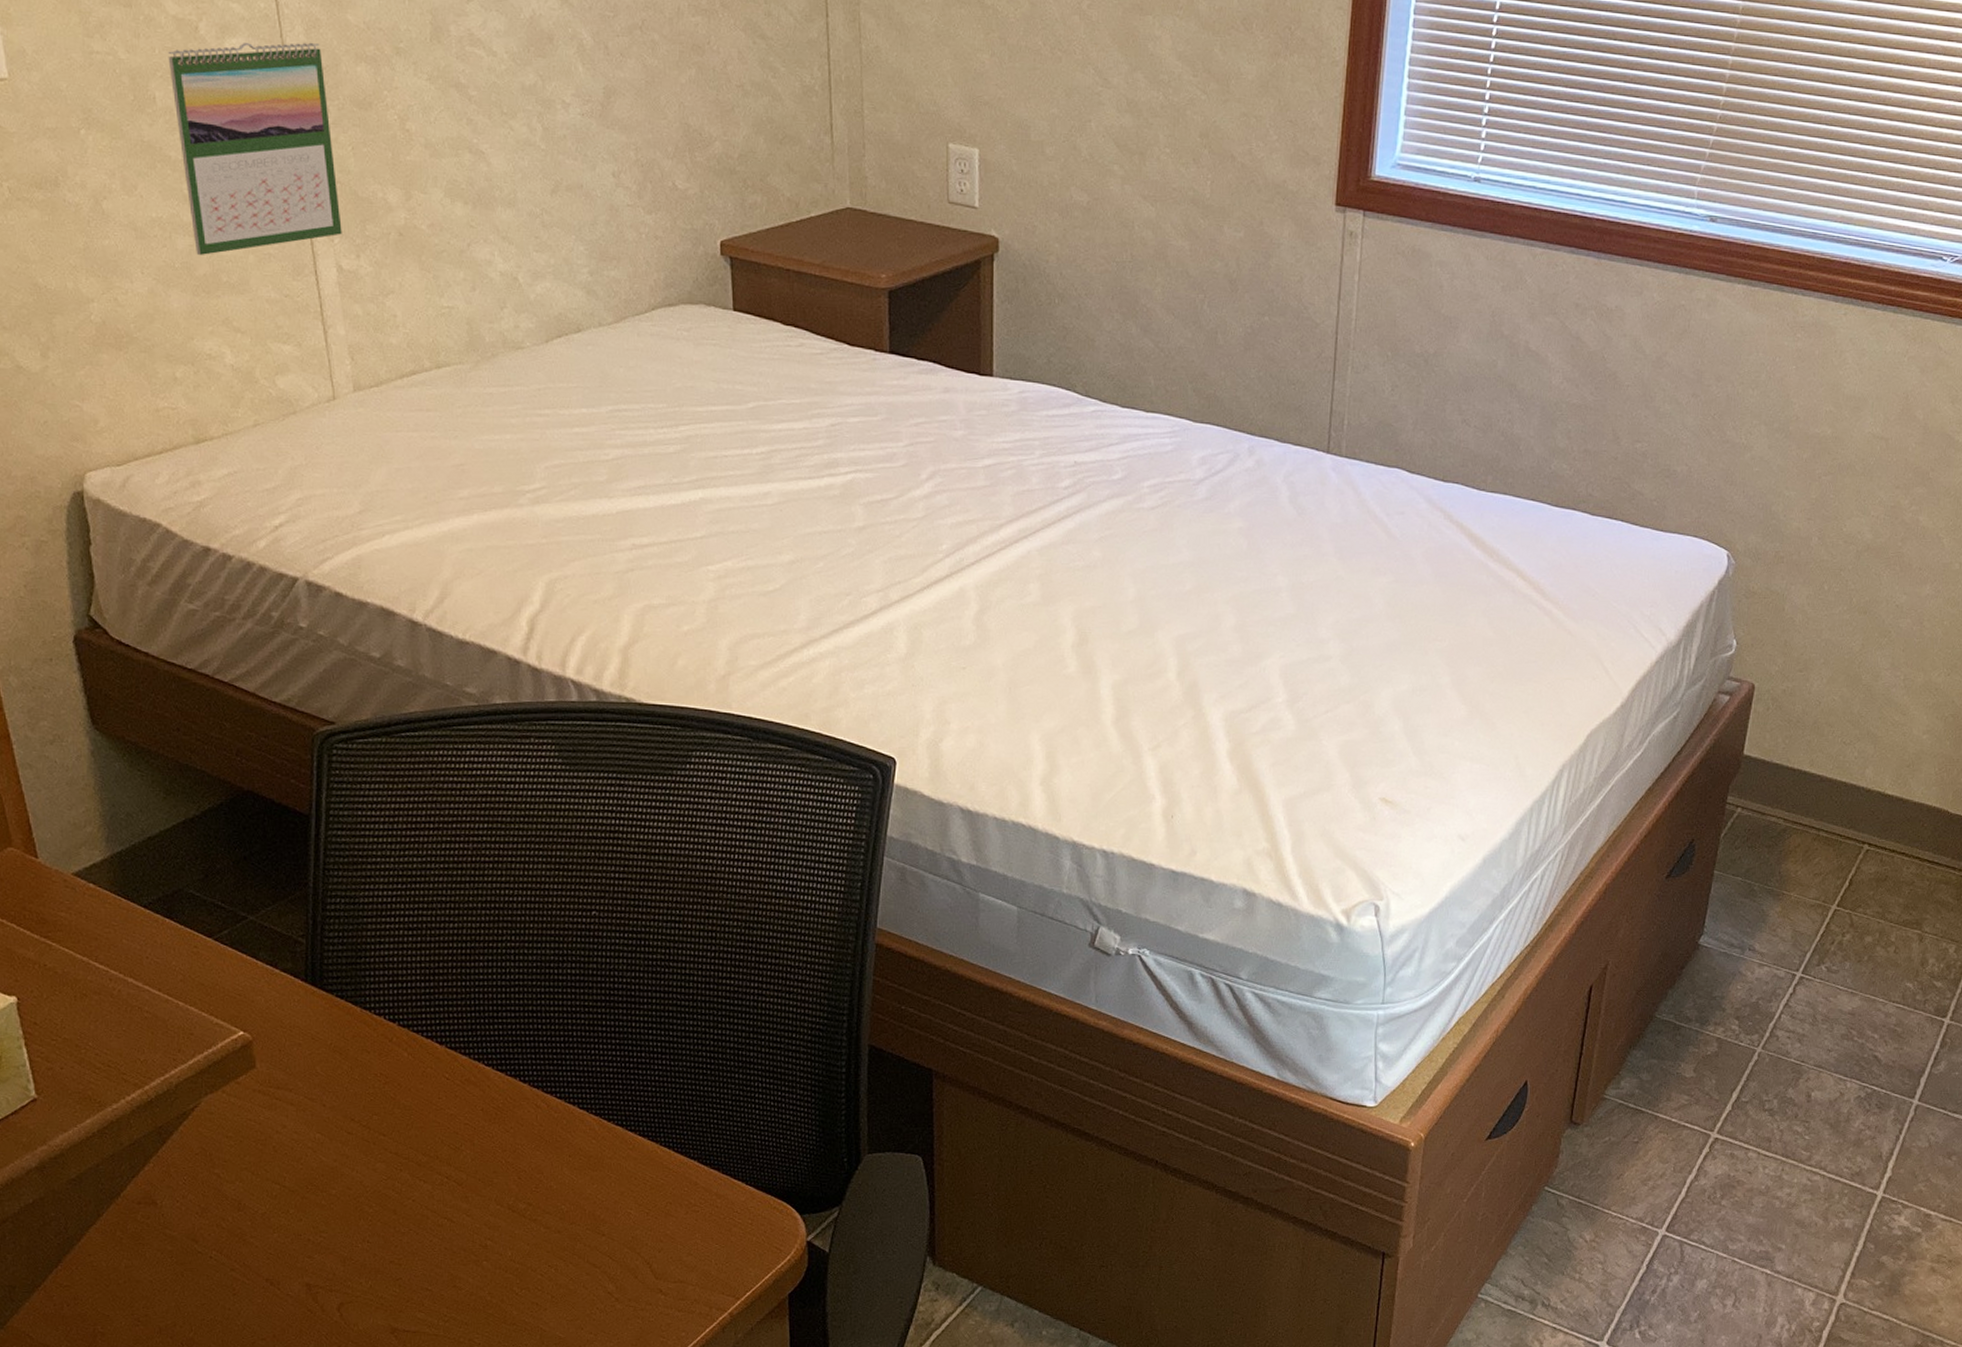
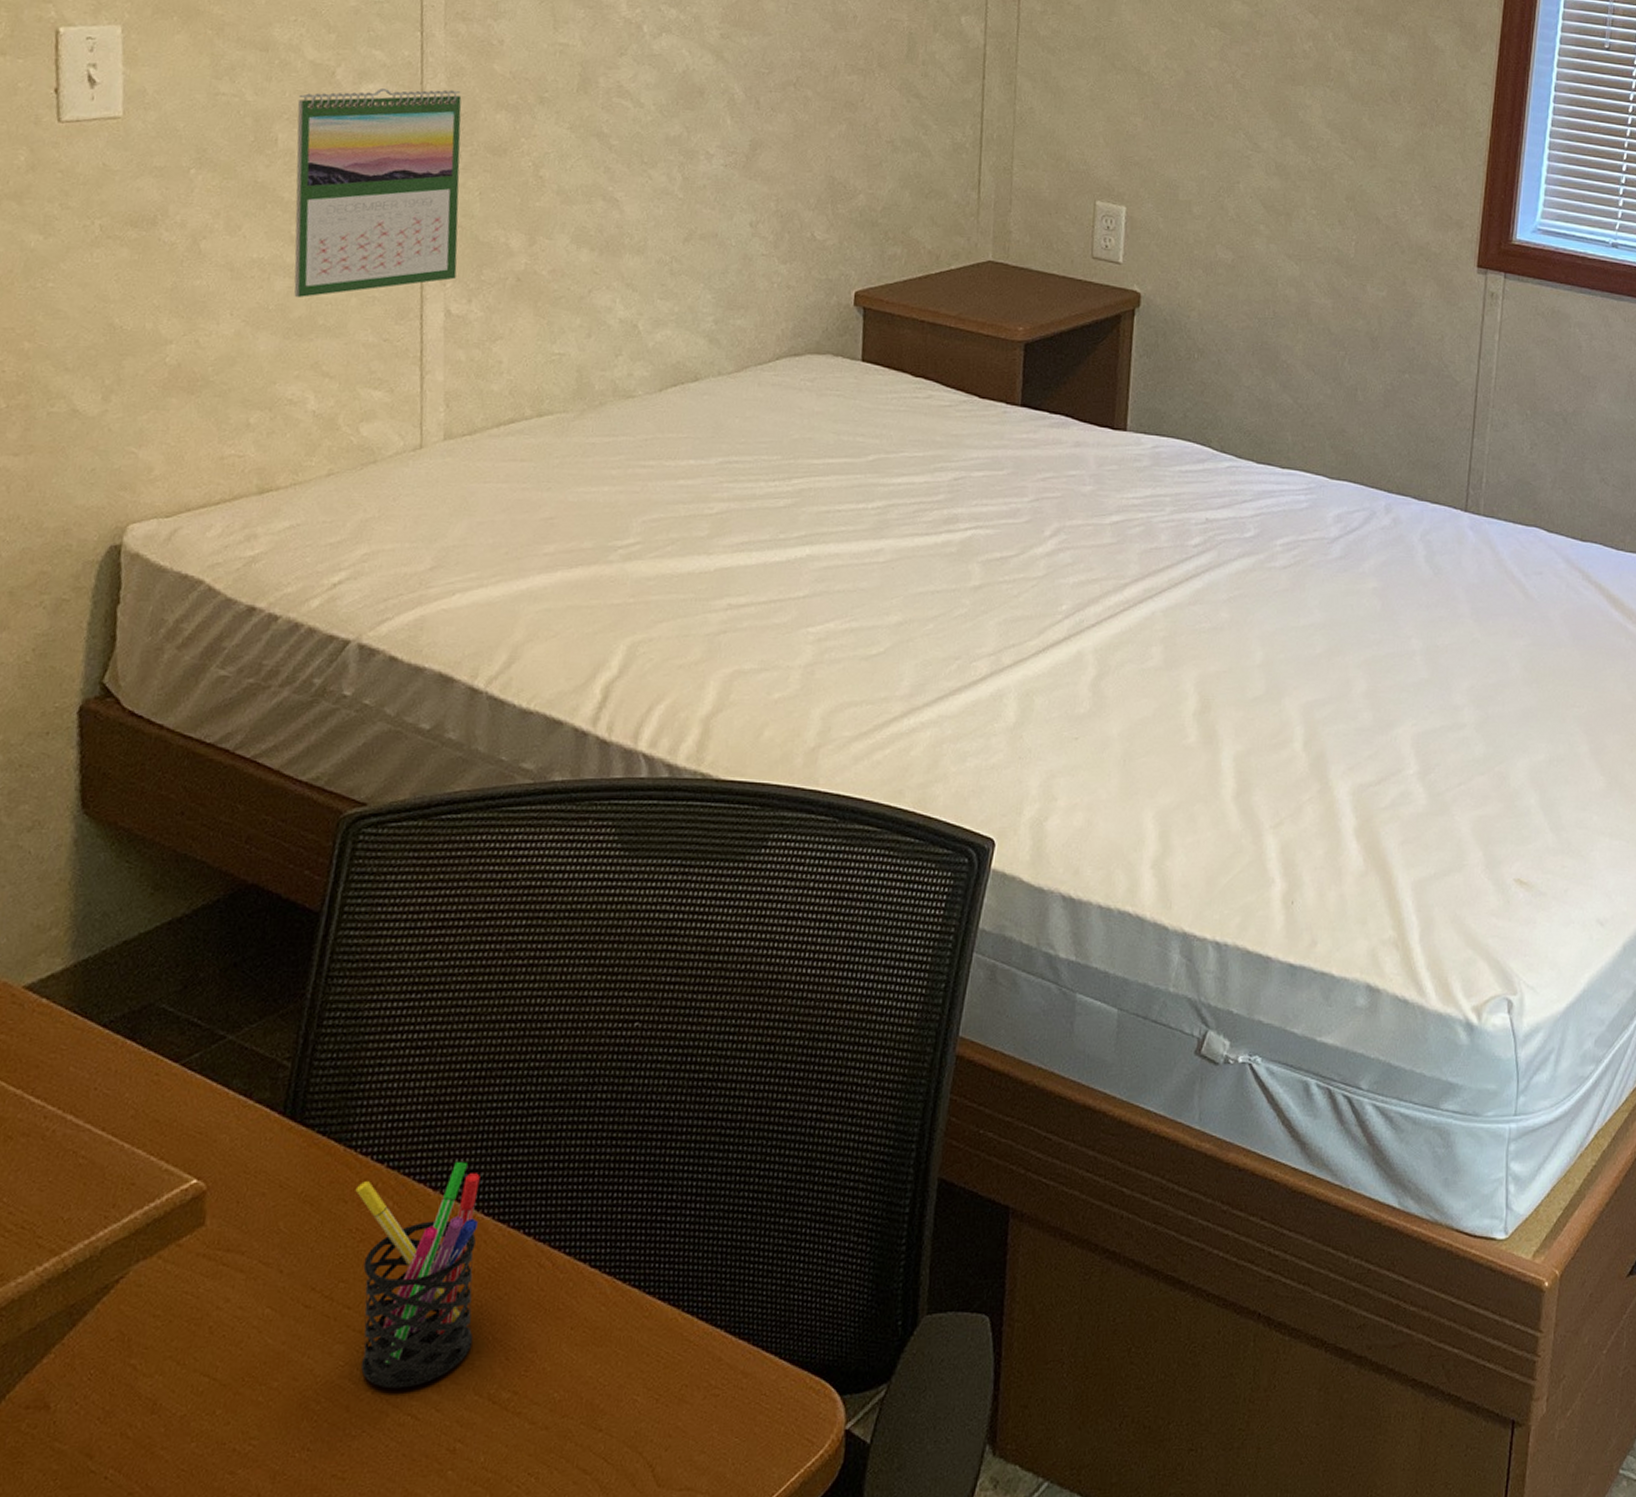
pen holder: none [375,1023,489,1198] -> present [355,1162,480,1389]

